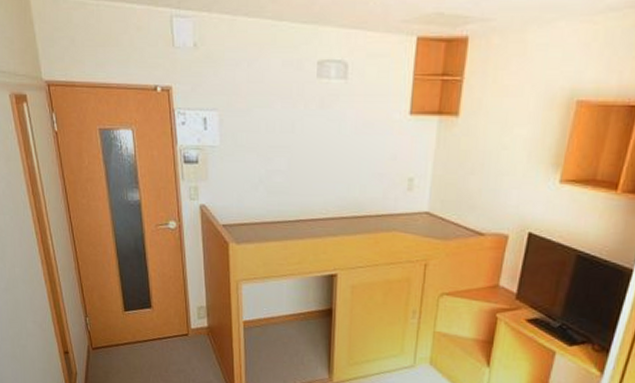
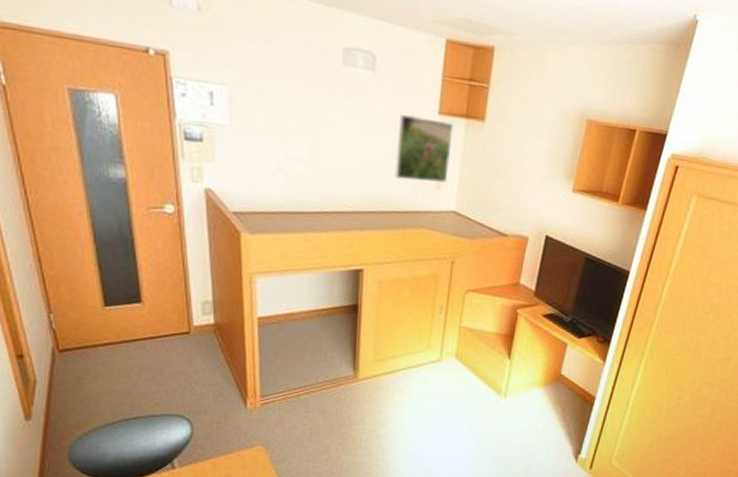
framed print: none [367,118,426,184] -> present [395,115,454,183]

